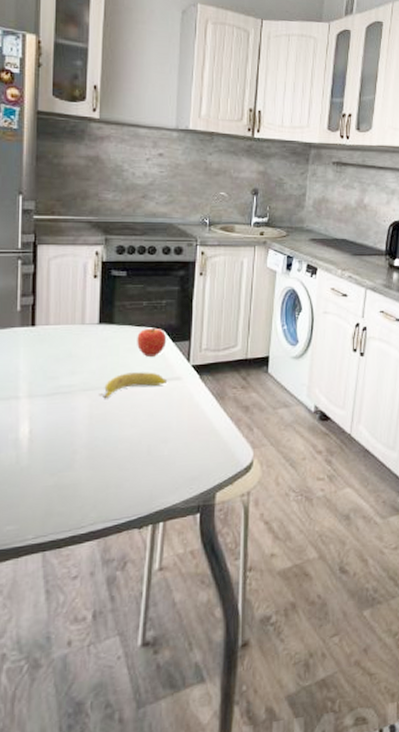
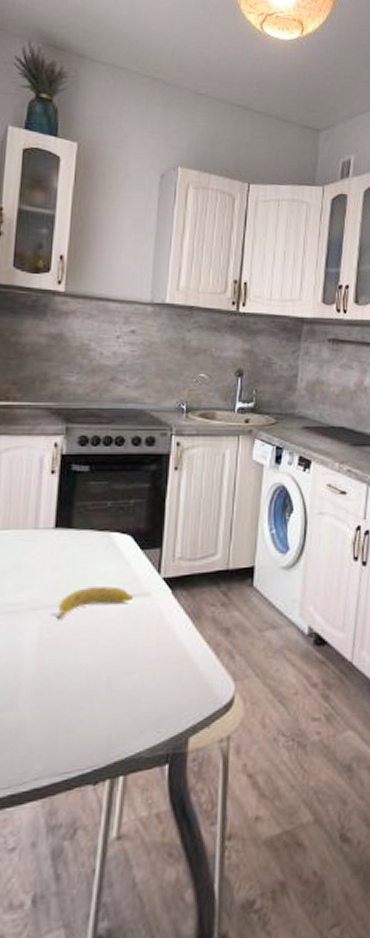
fruit: present [137,326,167,357] -> none [99,531,135,568]

